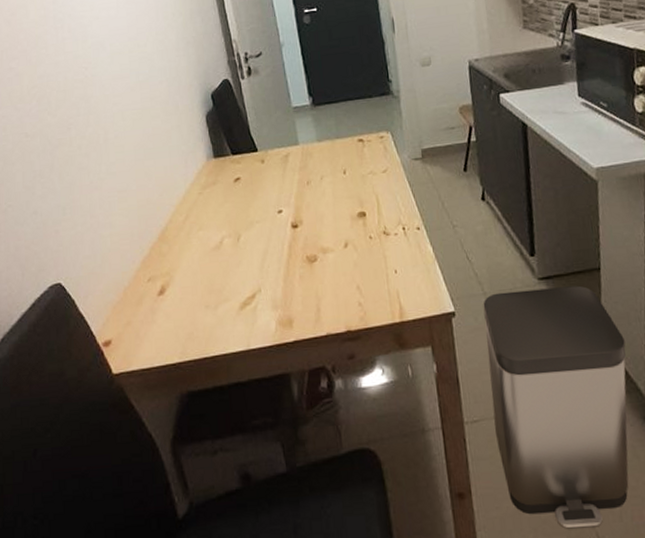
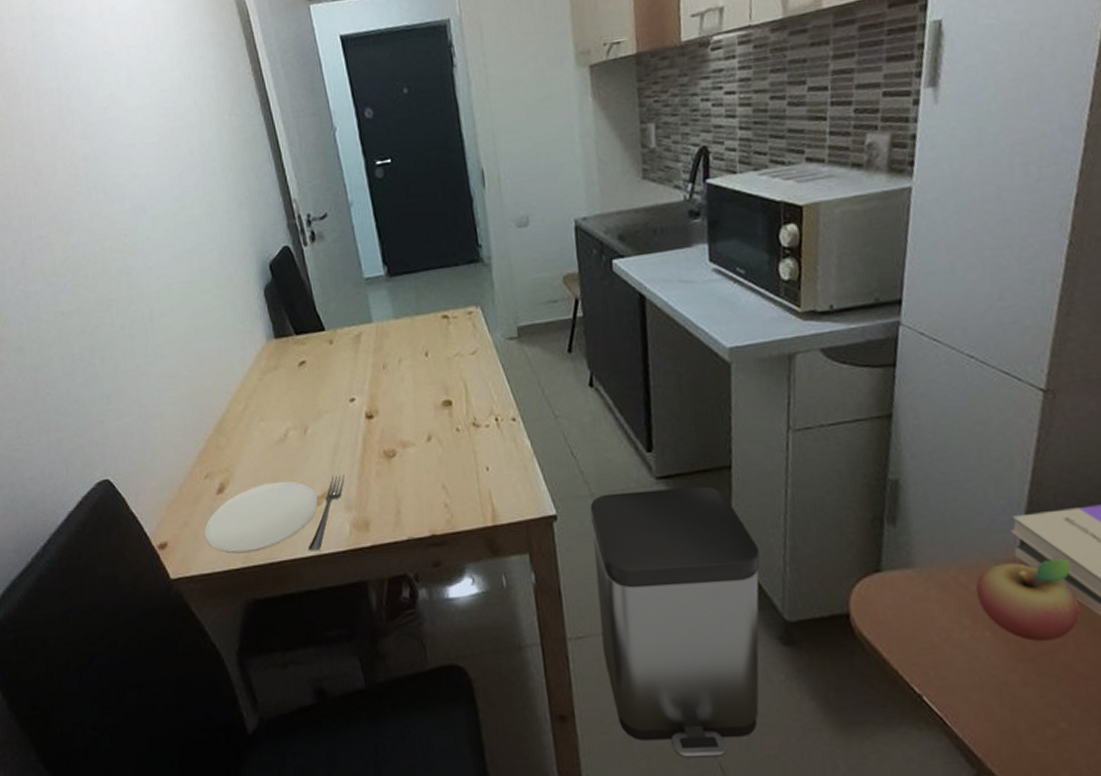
plate: none [145,283,248,350] -> present [204,480,319,554]
fork: none [238,277,272,347] -> present [307,474,345,551]

